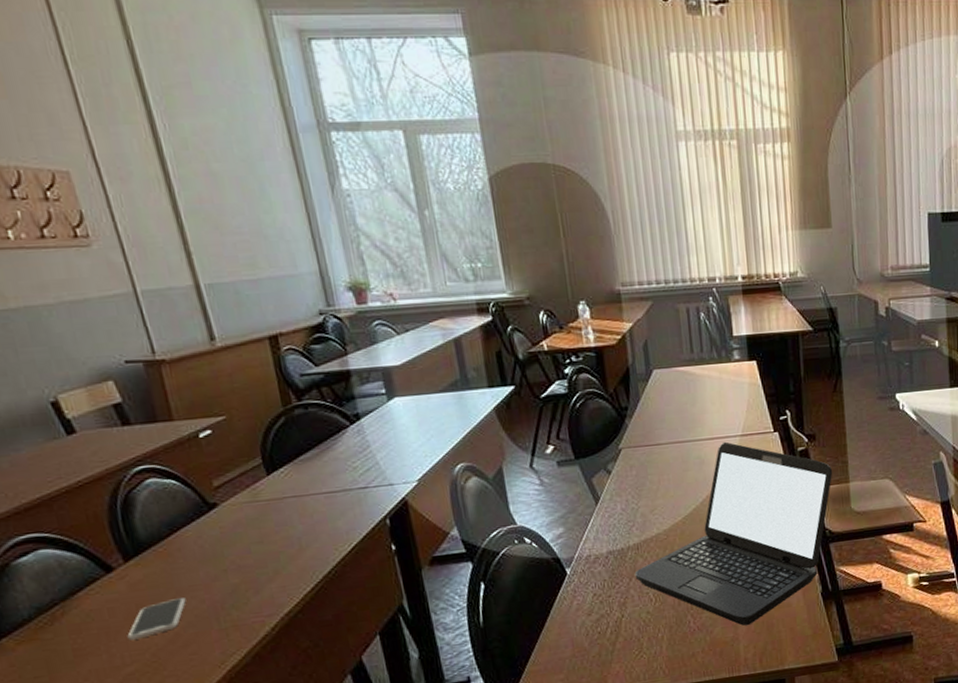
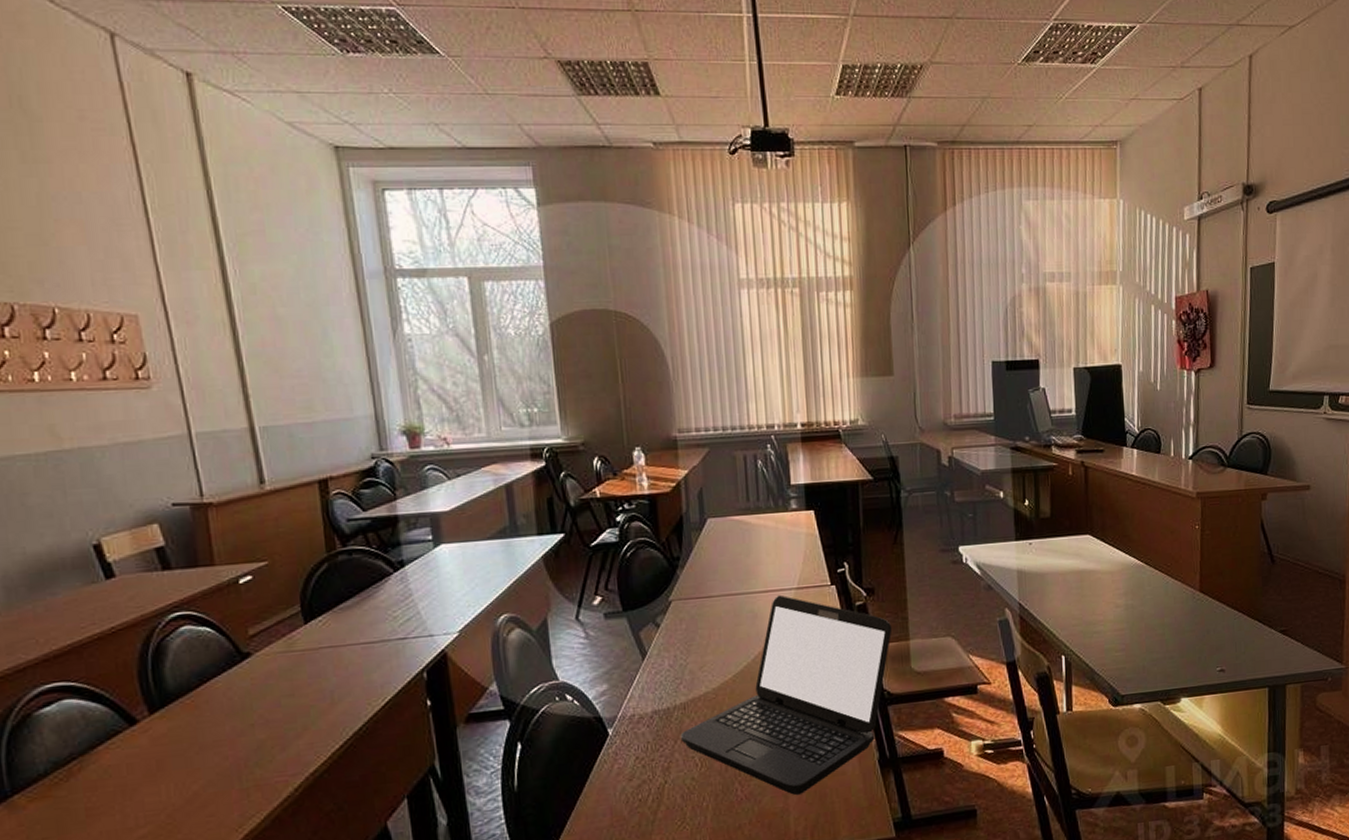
smartphone: present [127,598,186,641] -> none [144,754,209,800]

